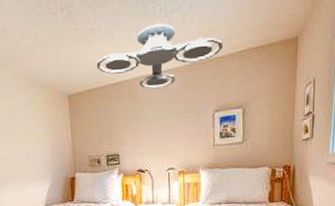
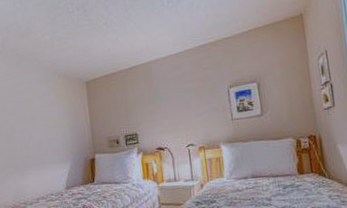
ceiling fan: present [96,23,224,89] -> none [111,12,231,71]

